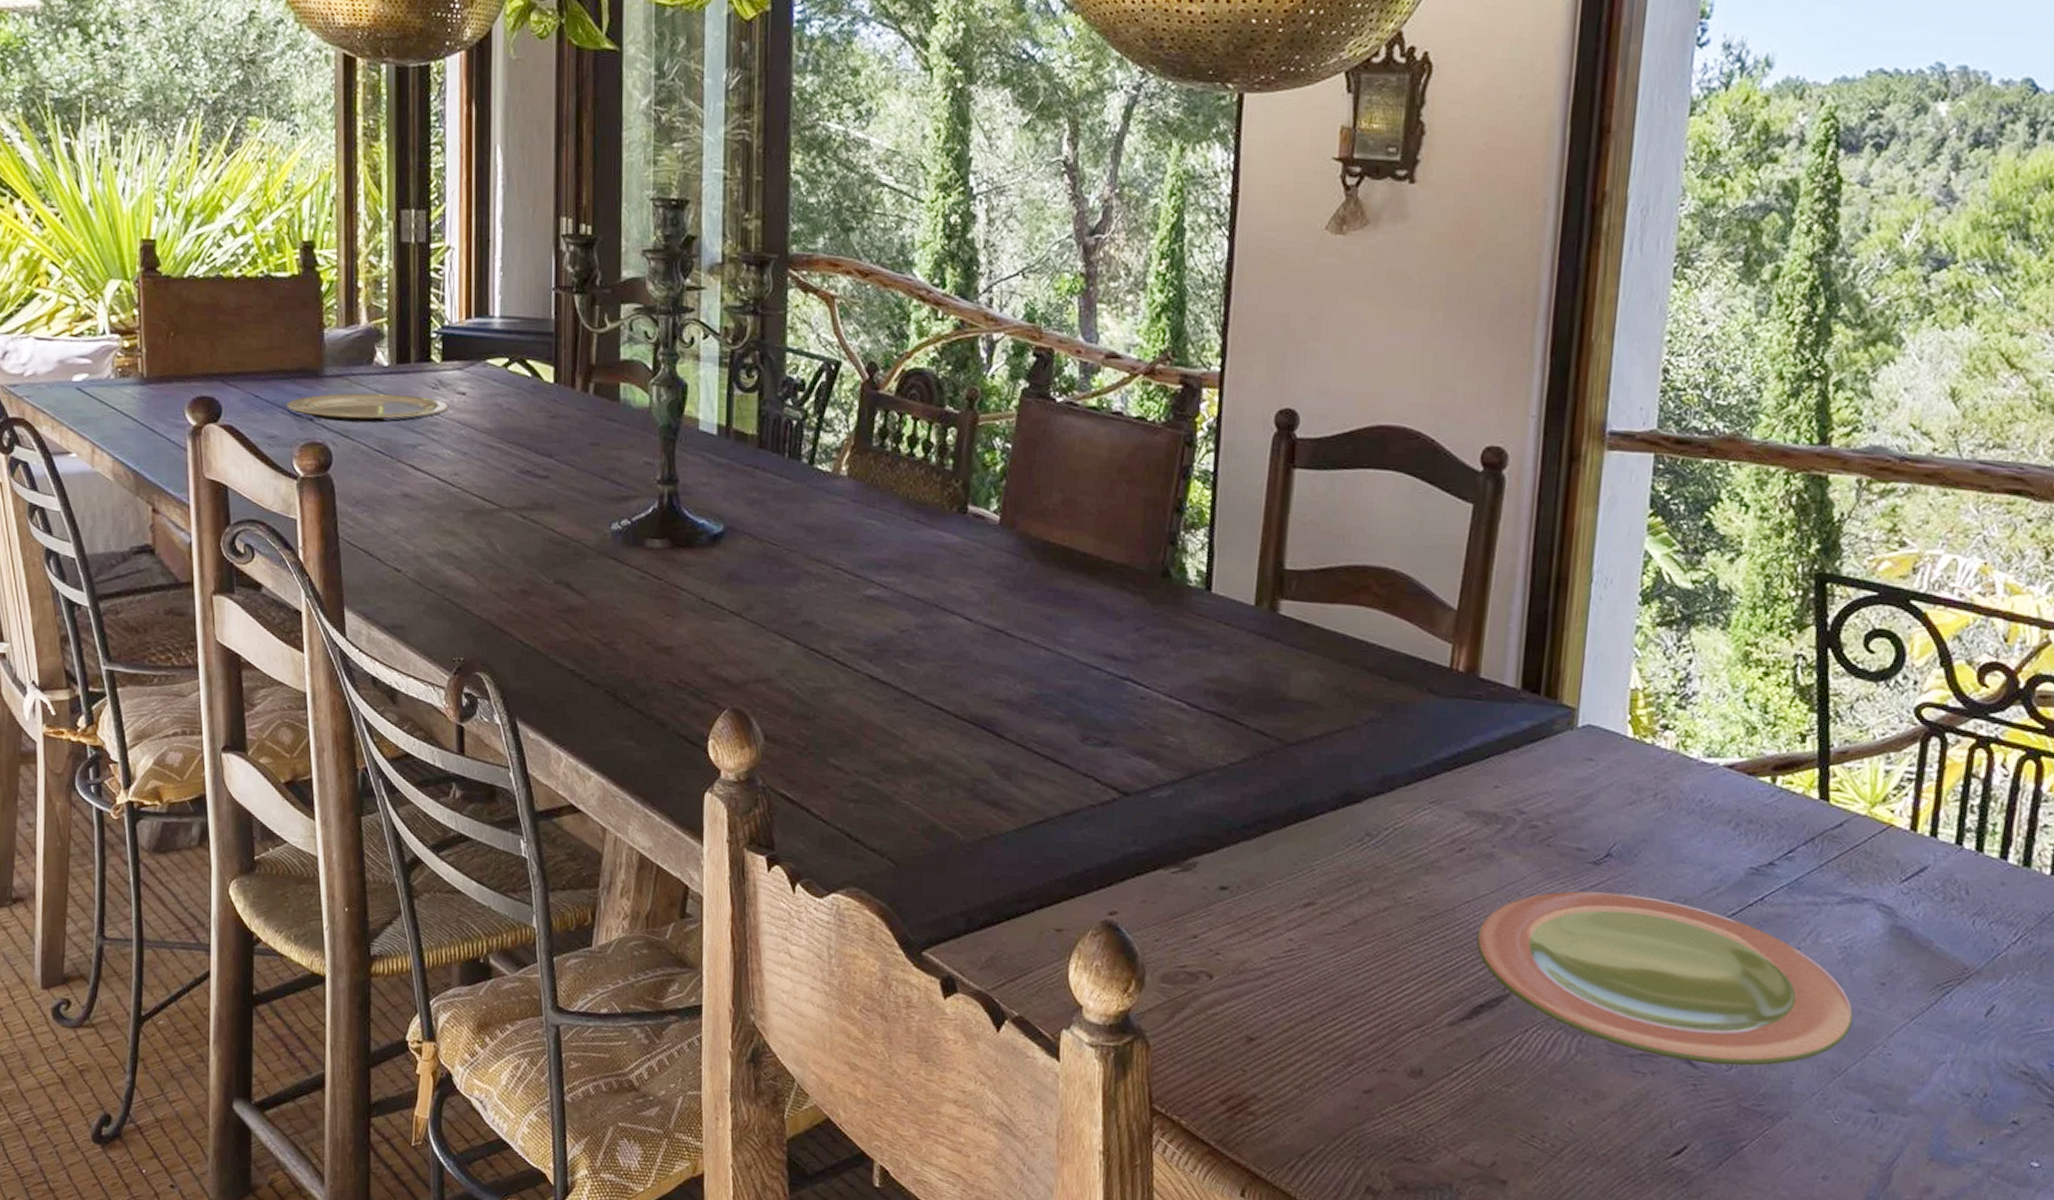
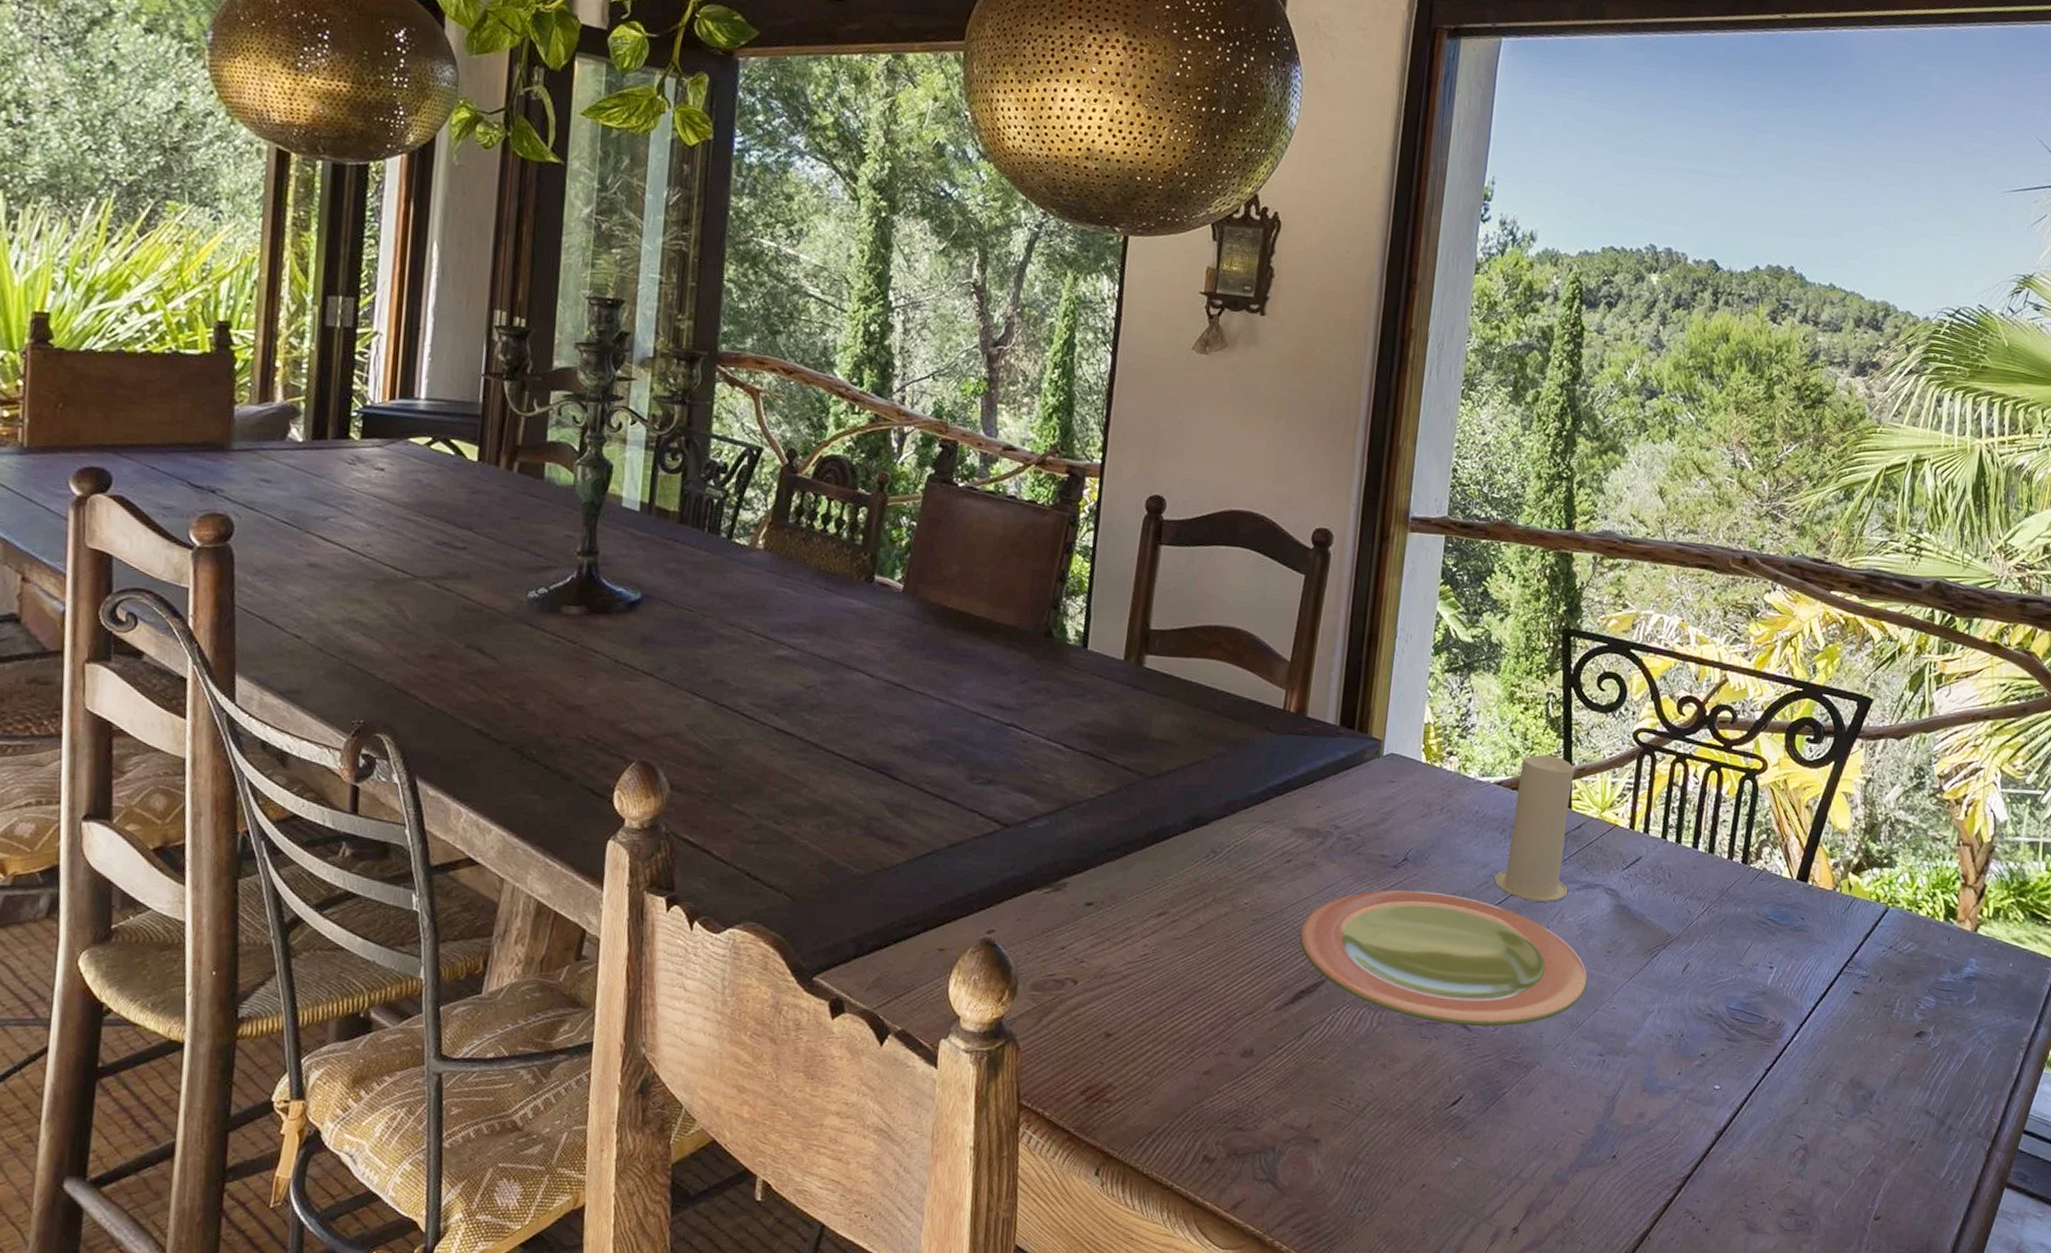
plate: present [286,393,449,423] -> none [186,467,366,496]
candle: none [1725,732,1833,917] -> present [1494,754,1574,902]

